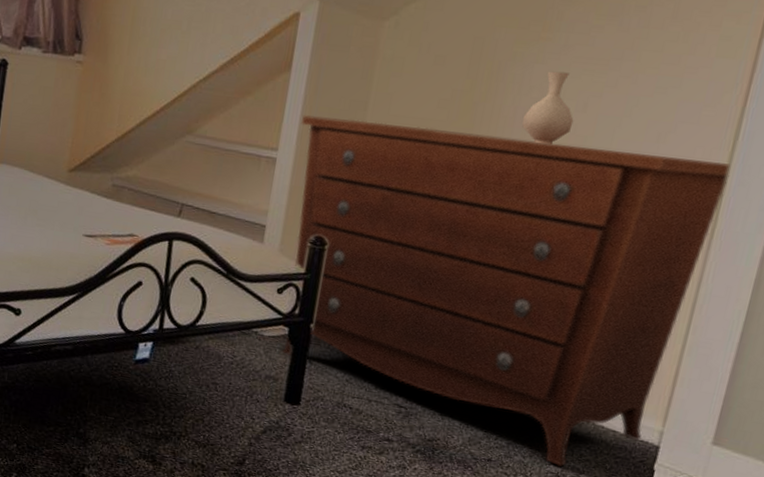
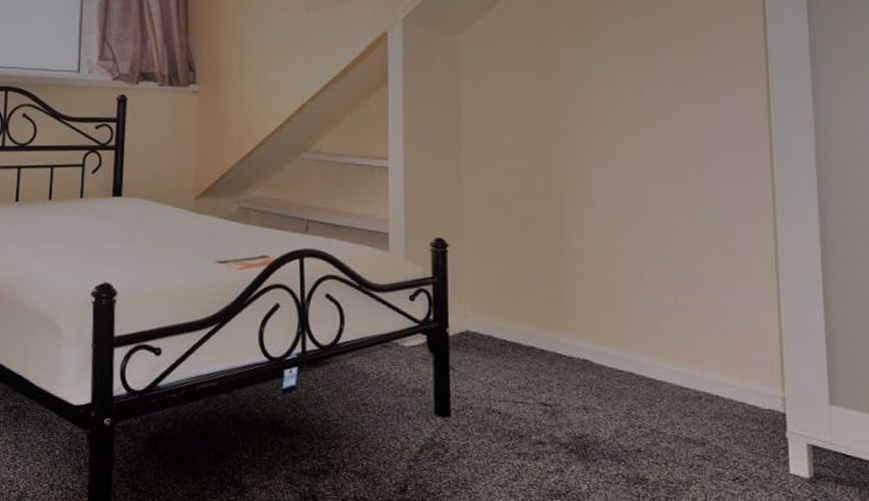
dresser: present [283,115,731,466] -> none [404,124,774,448]
vase: present [522,71,574,145] -> none [594,67,636,133]

